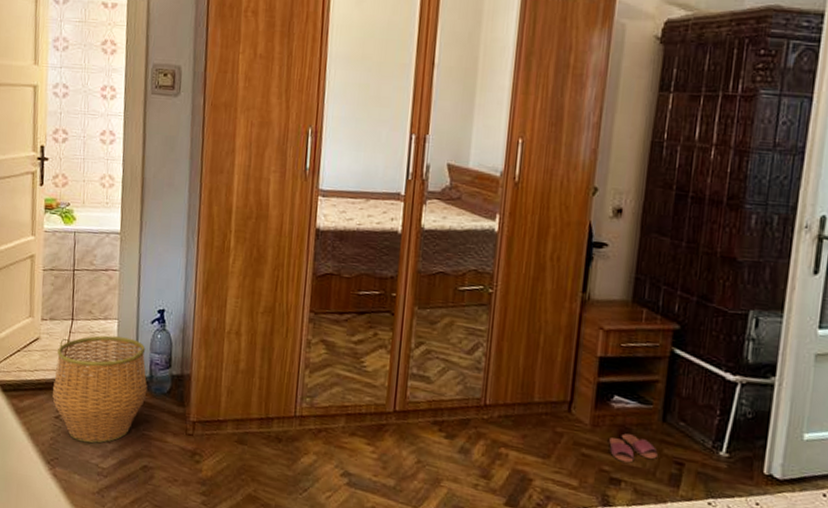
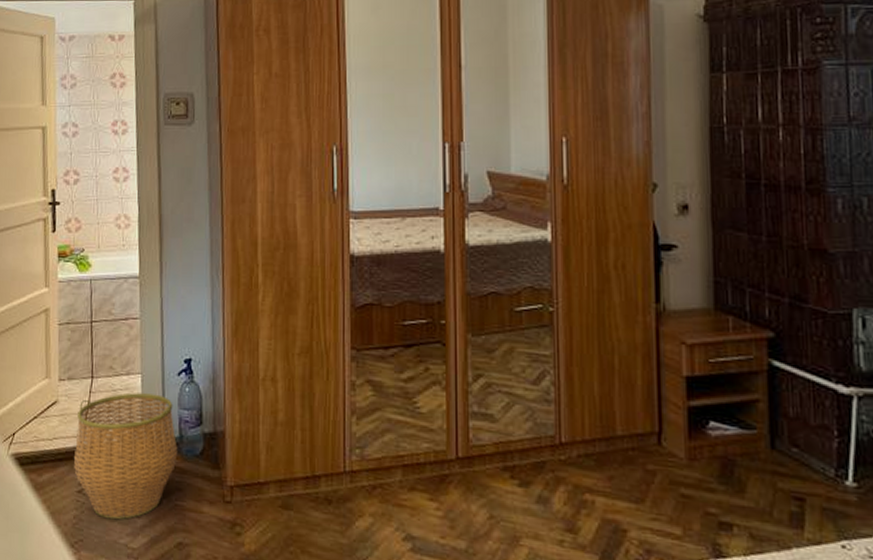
slippers: present [609,433,658,463] -> none [711,466,771,502]

